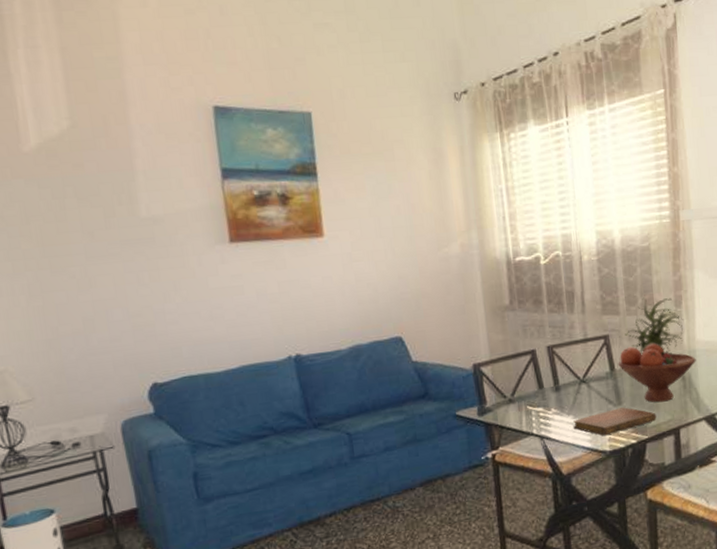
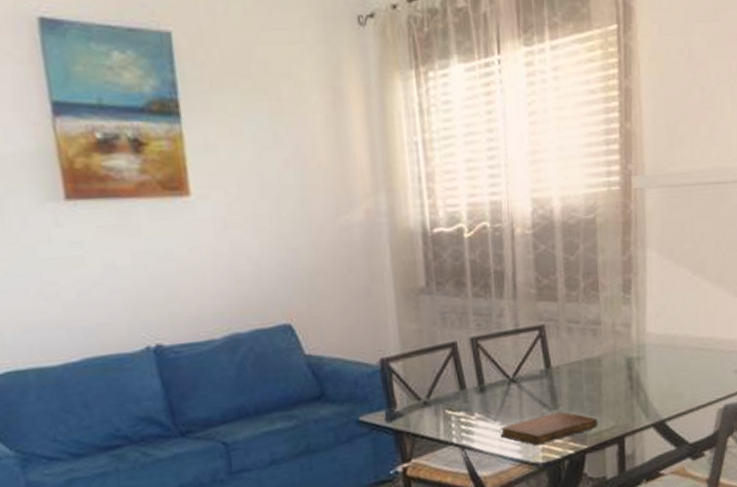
fruit bowl: present [618,343,696,403] -> none [554,336,646,406]
potted plant: present [625,297,684,355] -> none [563,280,633,350]

